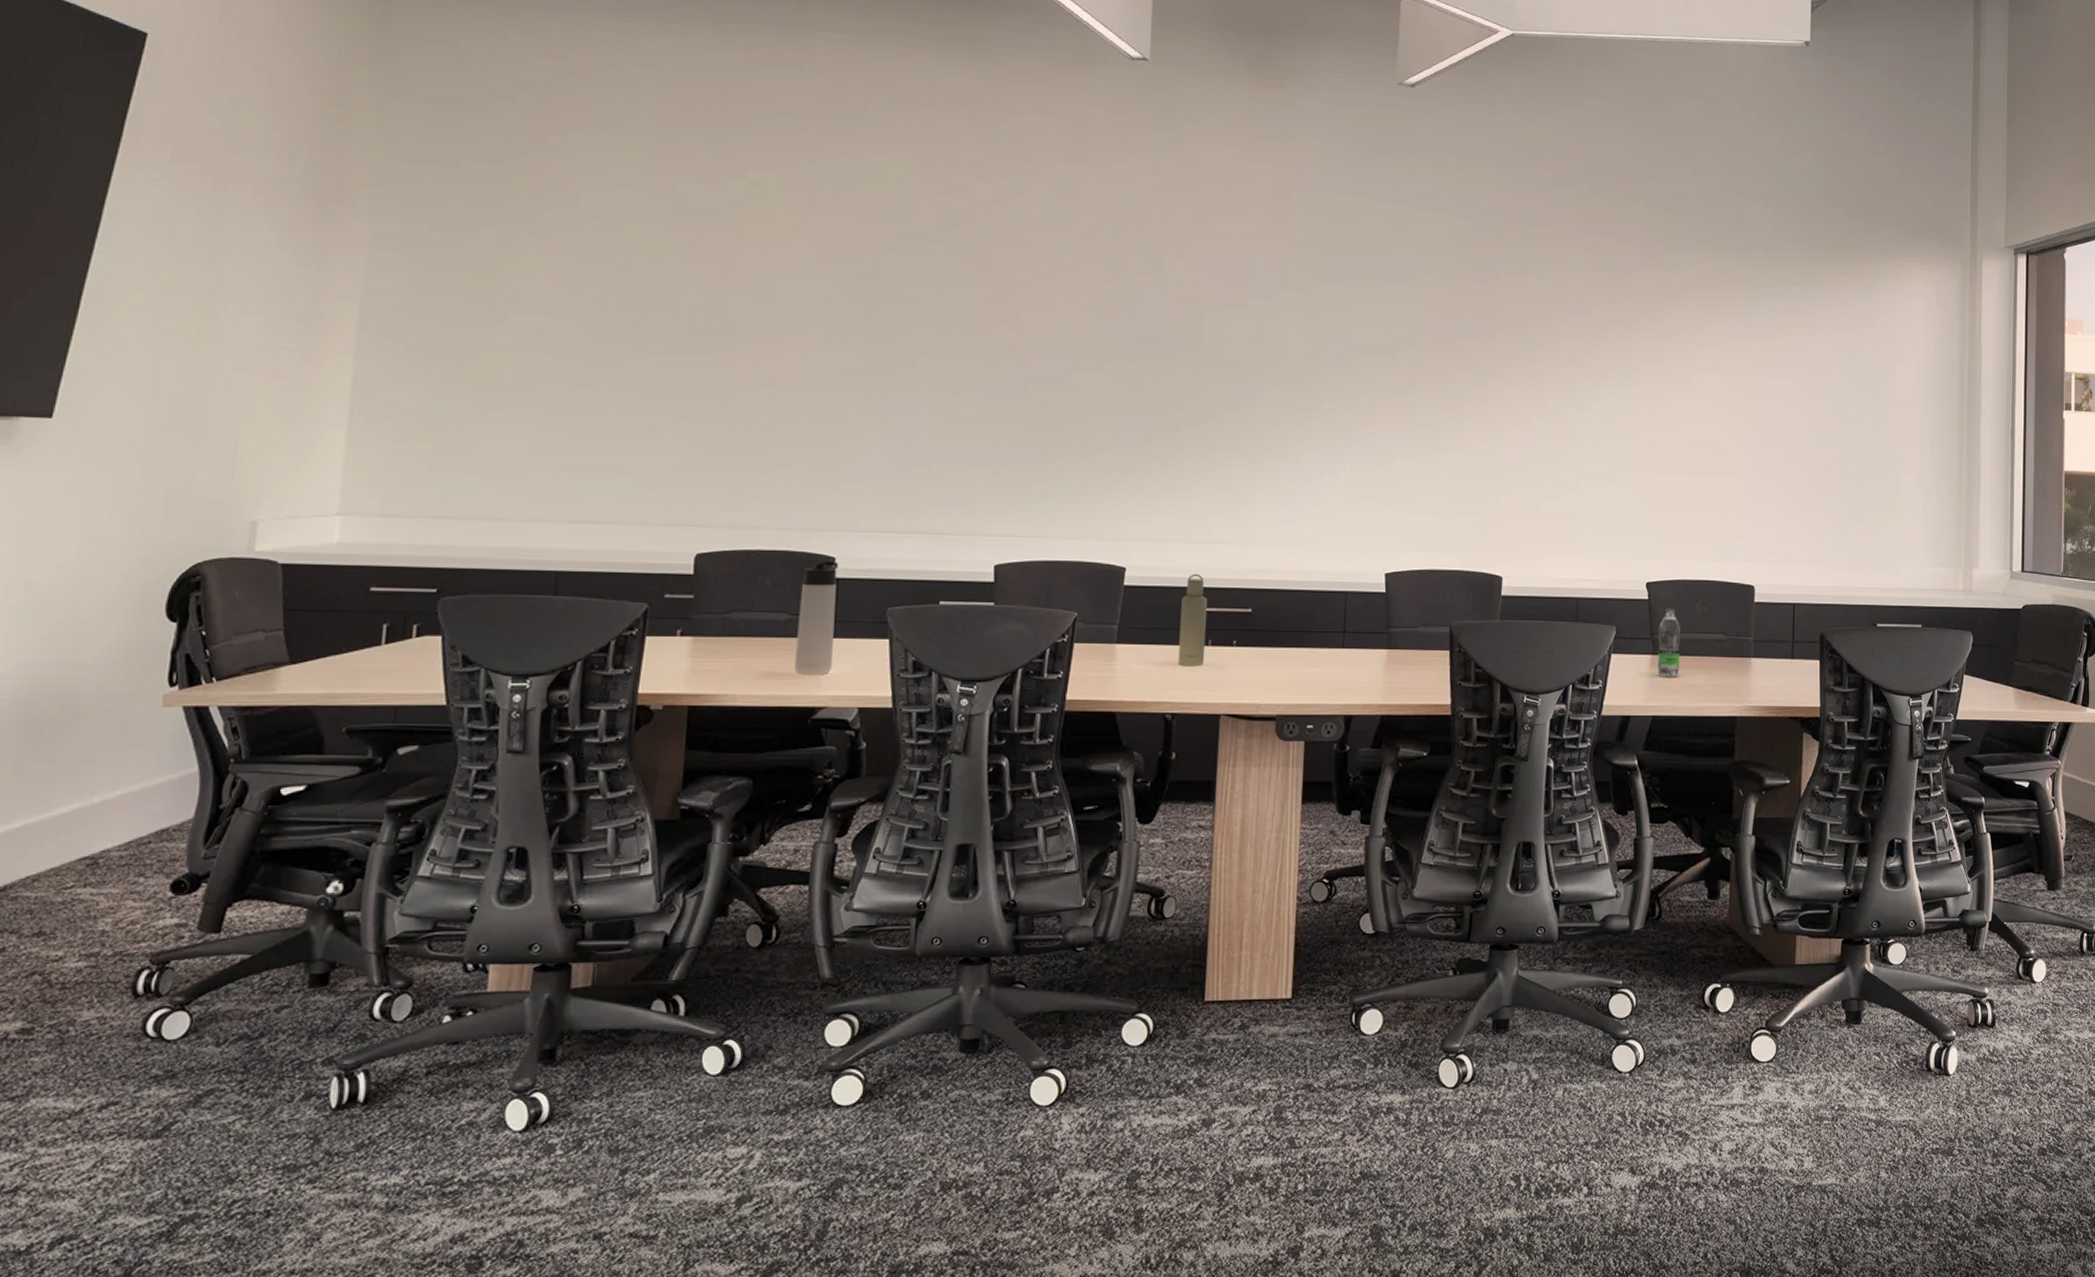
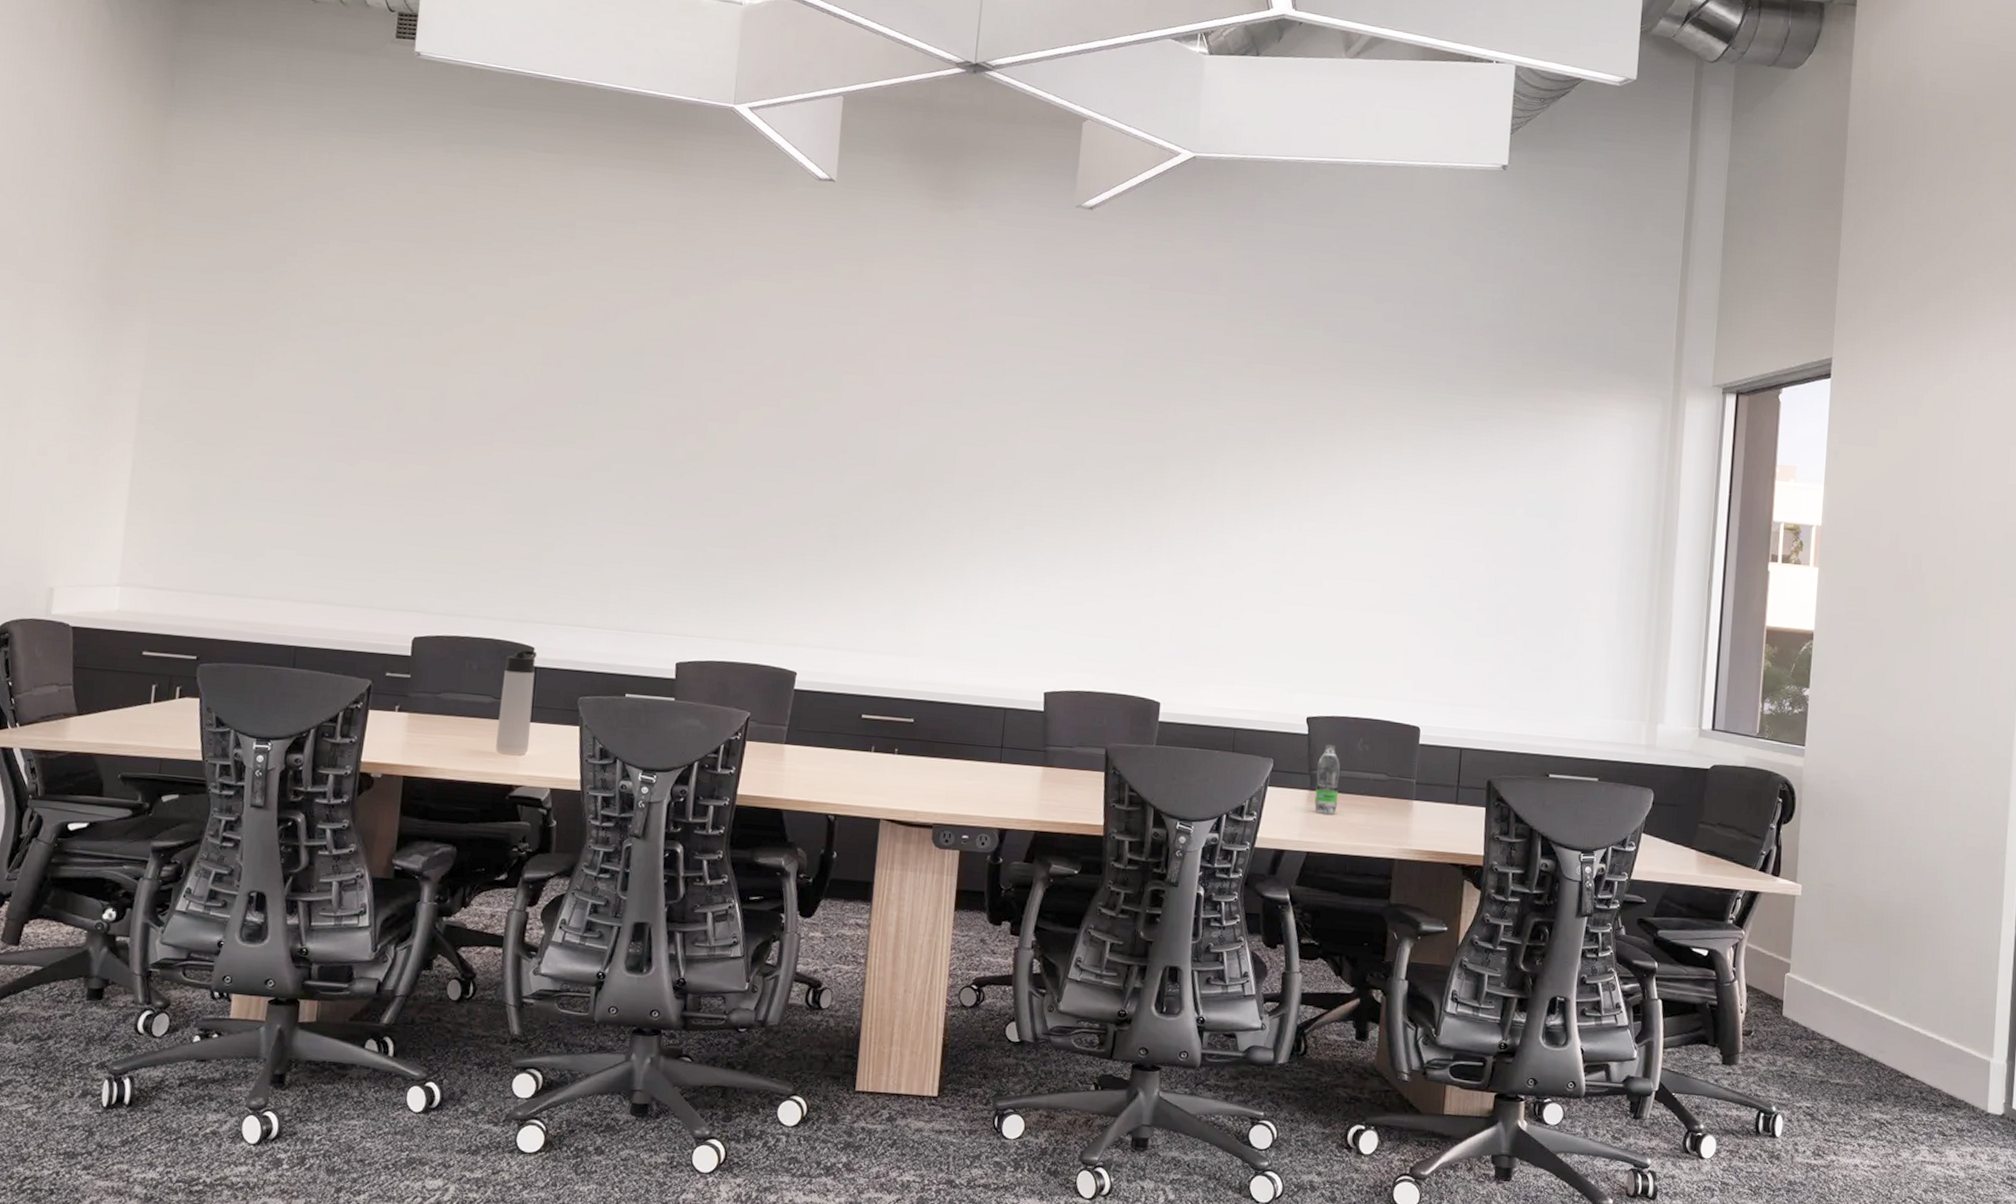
bottle: present [1178,573,1208,667] -> none [842,681,873,772]

